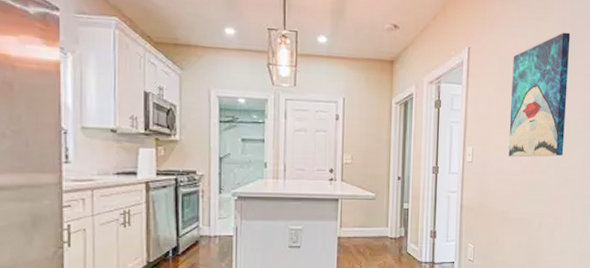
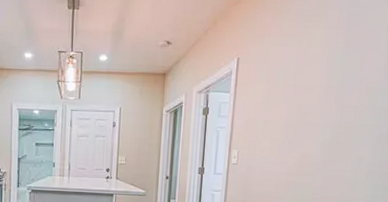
wall art: present [508,32,571,158] -> none [274,38,346,160]

